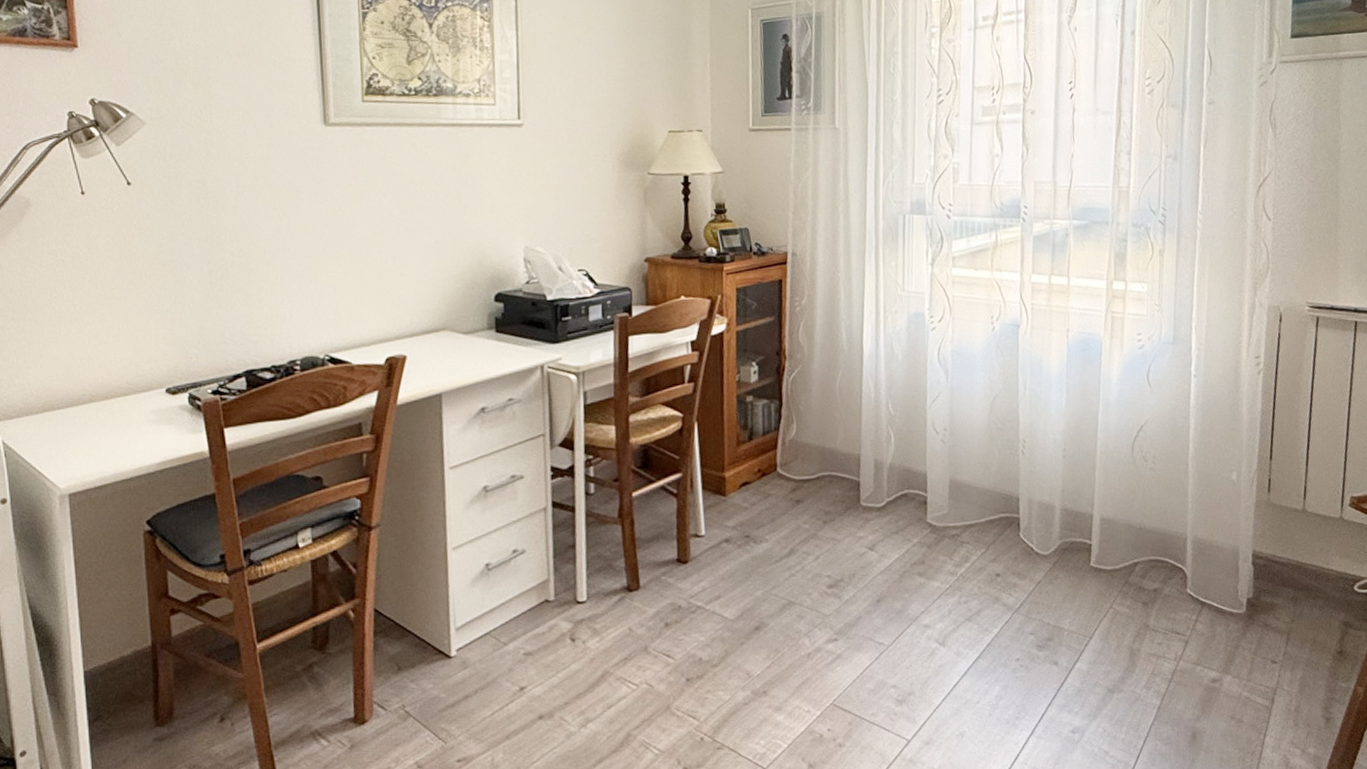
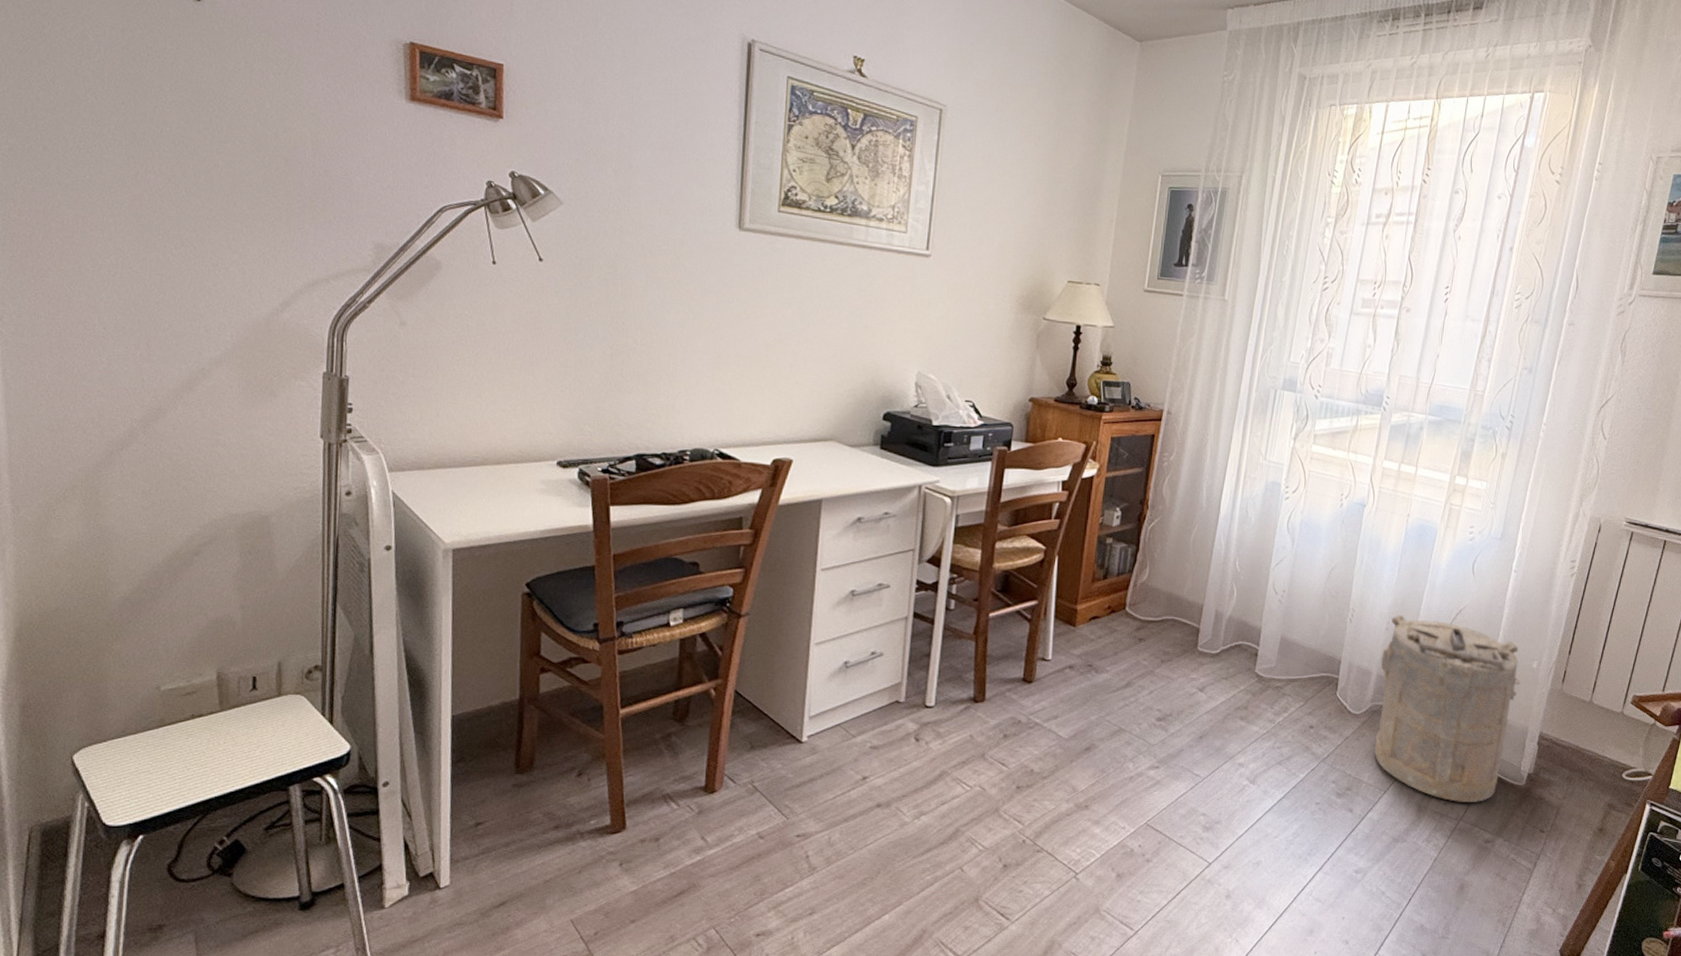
laundry hamper: none [1063,439,1222,640] -> present [1374,614,1521,802]

